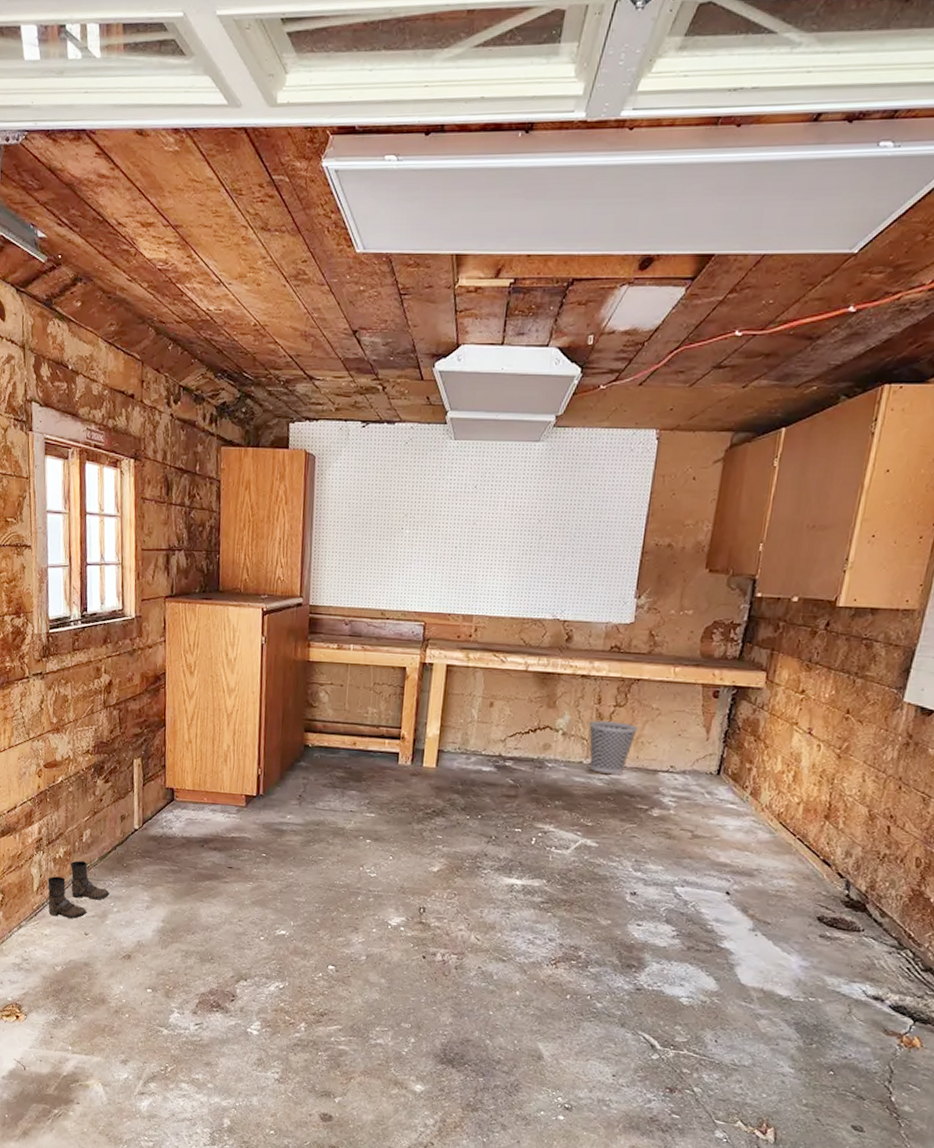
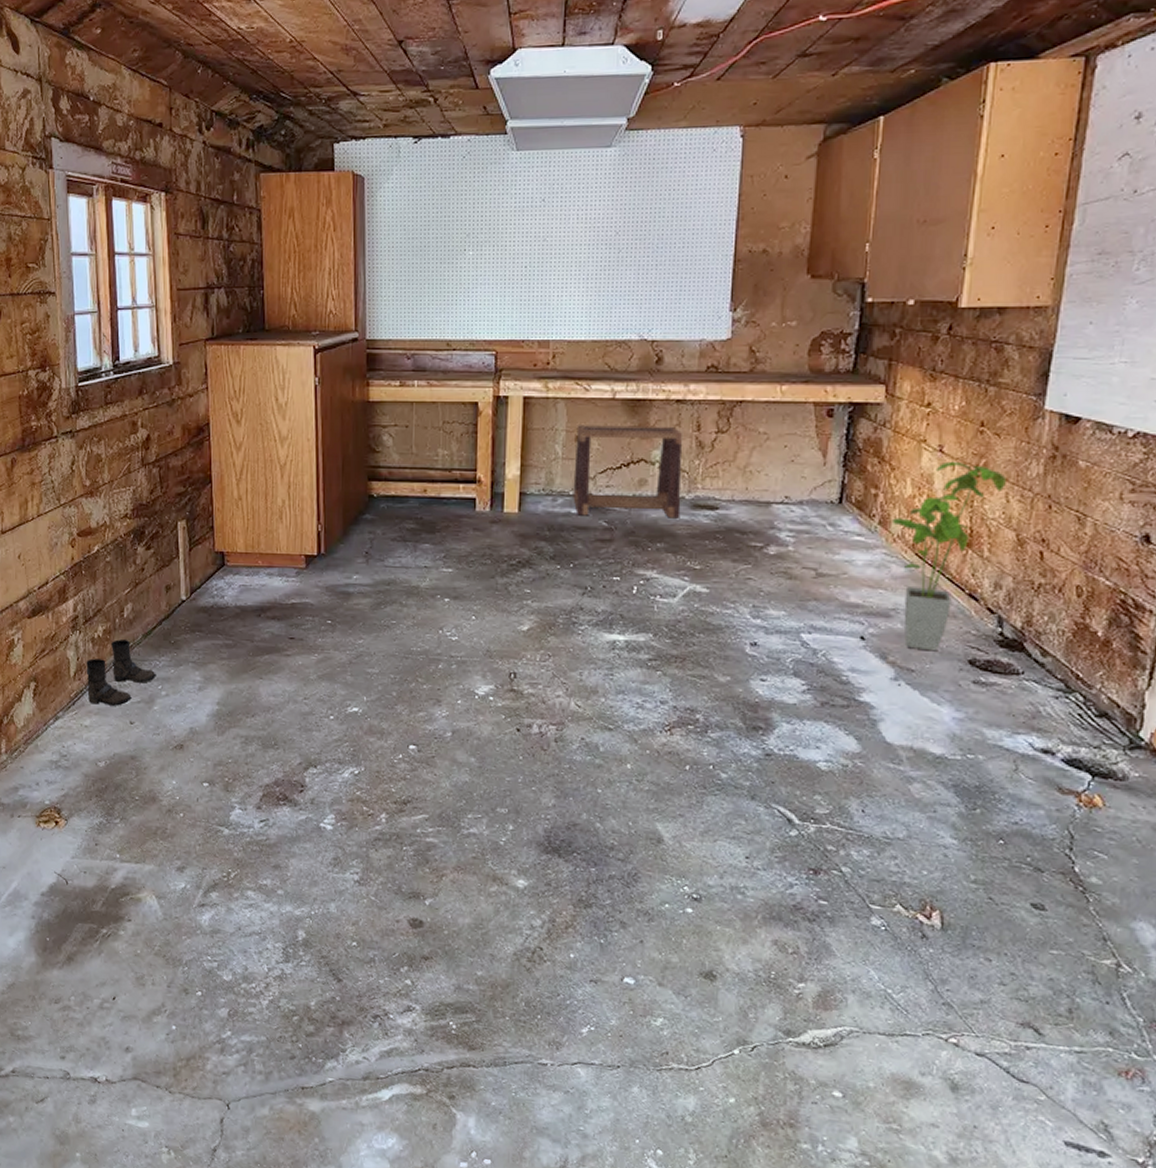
stool: none [484,693,584,780] -> present [573,425,682,519]
wastebasket: present [589,720,638,774] -> none [689,449,744,509]
house plant: none [762,742,864,908] -> present [893,461,1006,652]

